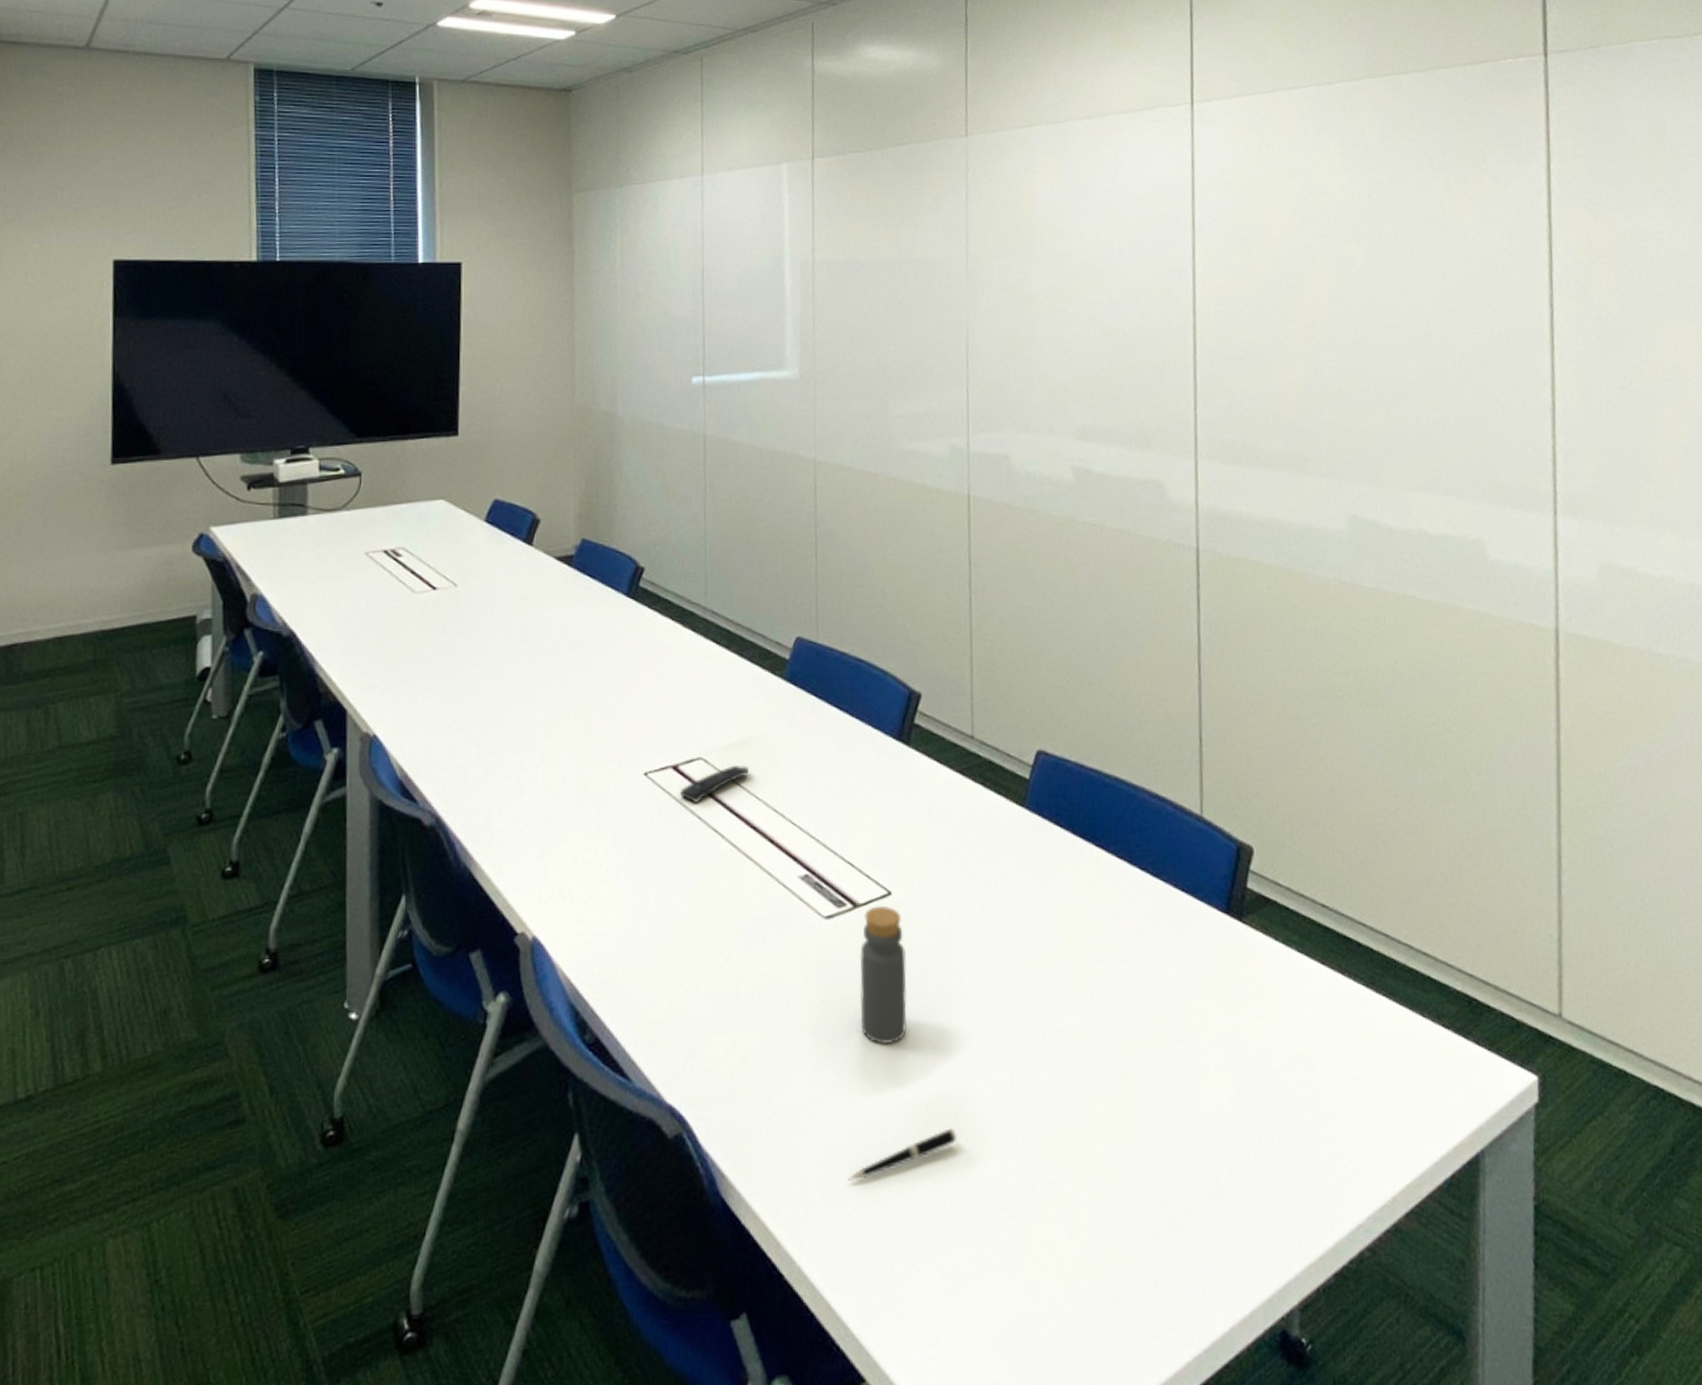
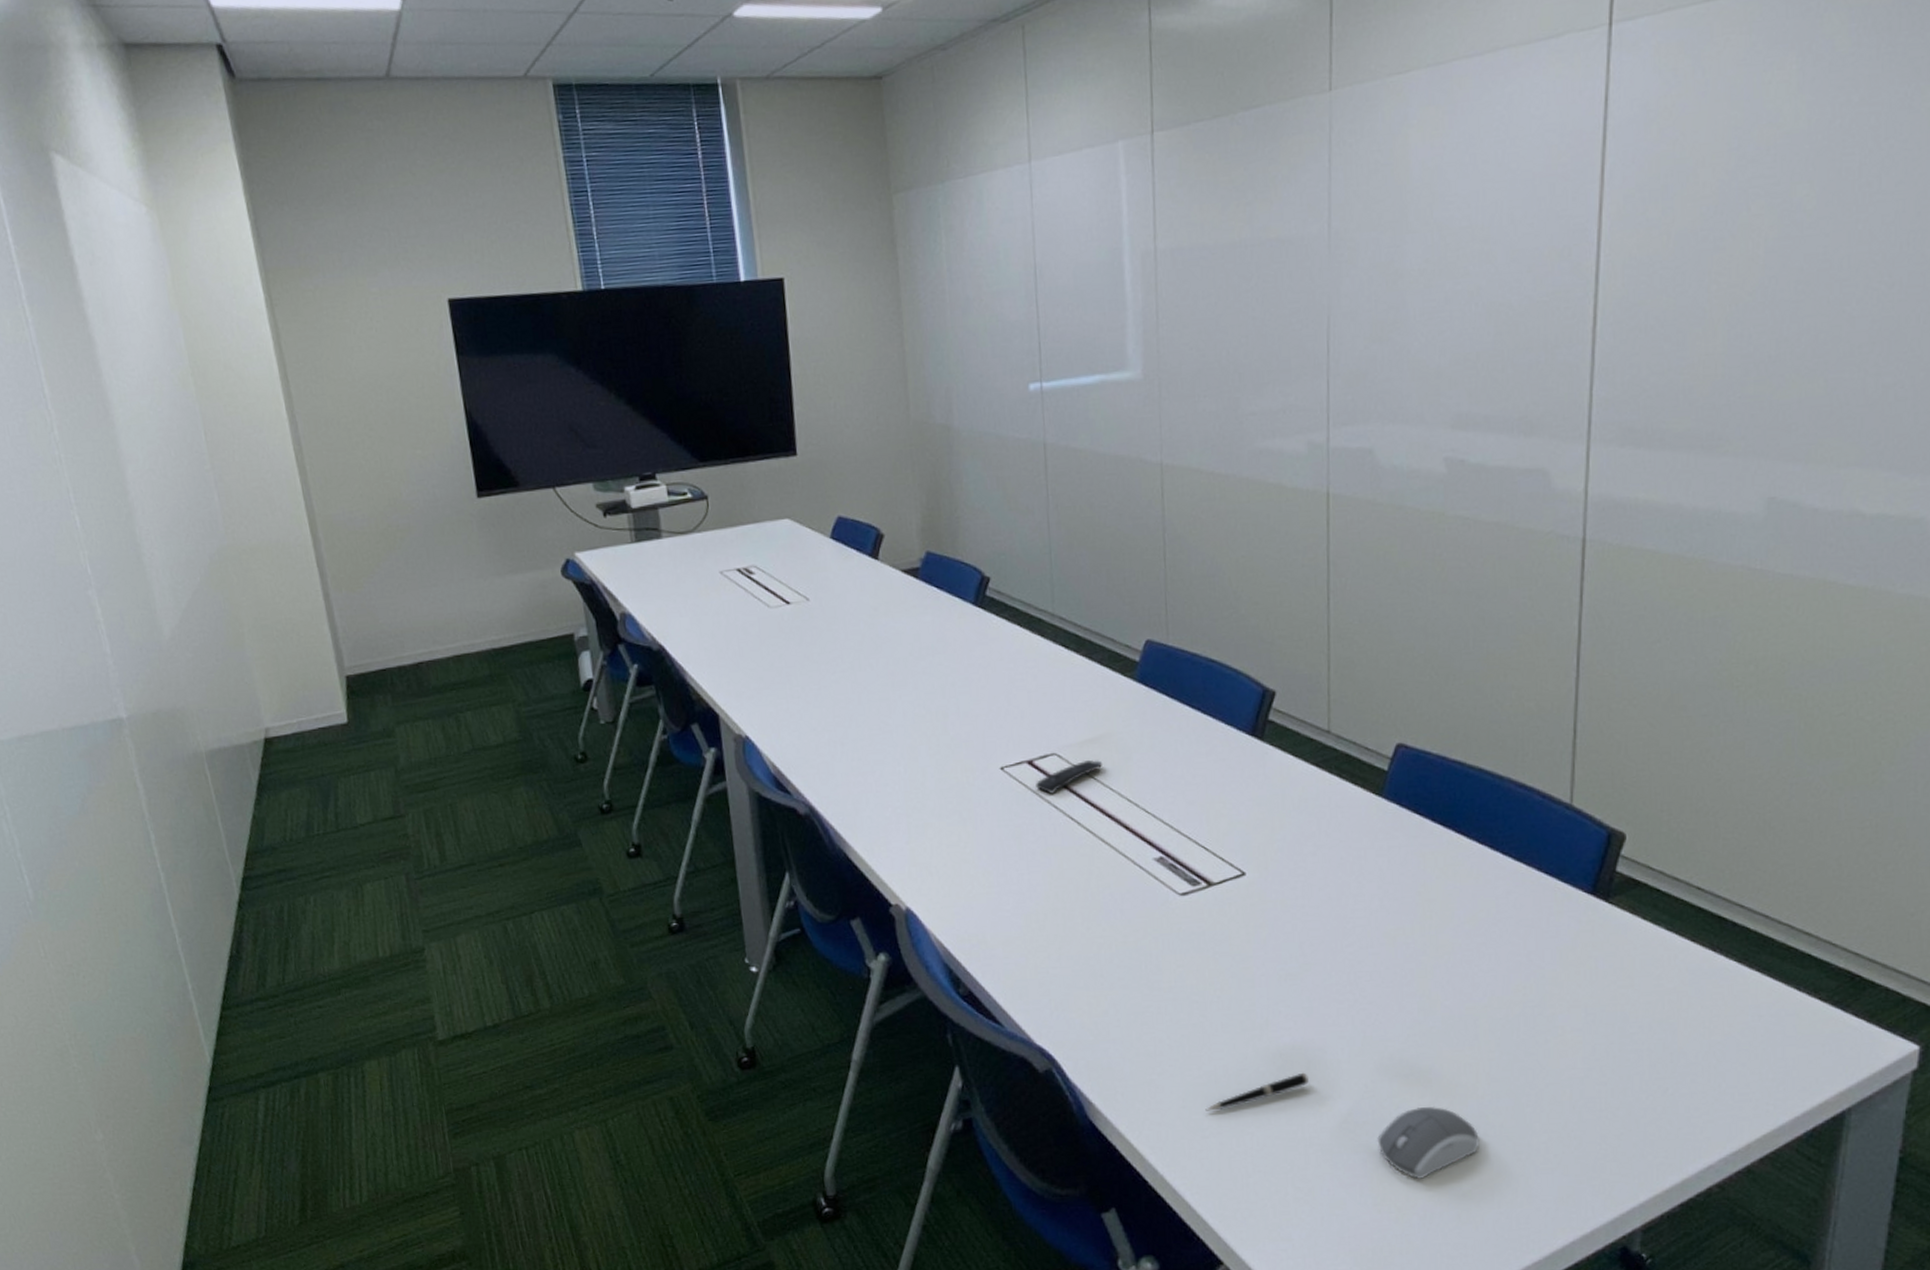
bottle: present [859,905,908,1045] -> none [1214,884,1262,1003]
computer mouse: none [1027,1165,1133,1257] -> present [1376,1107,1480,1179]

